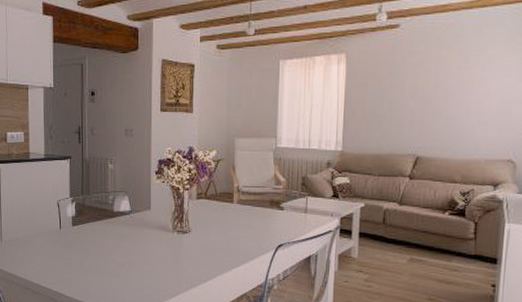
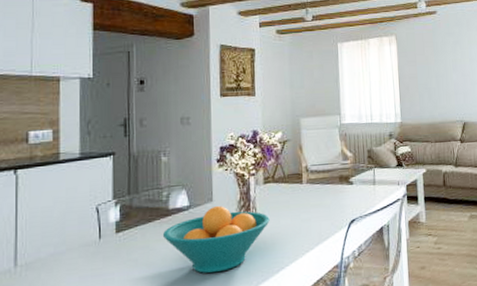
fruit bowl: none [108,214,200,273] -> present [162,206,270,274]

